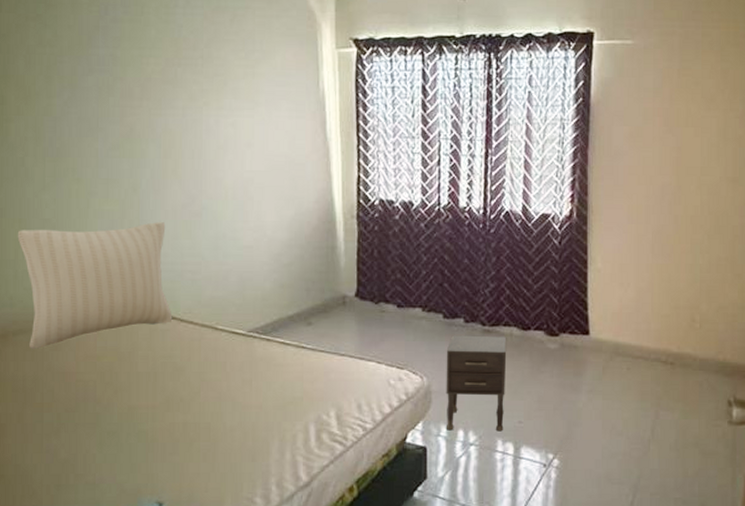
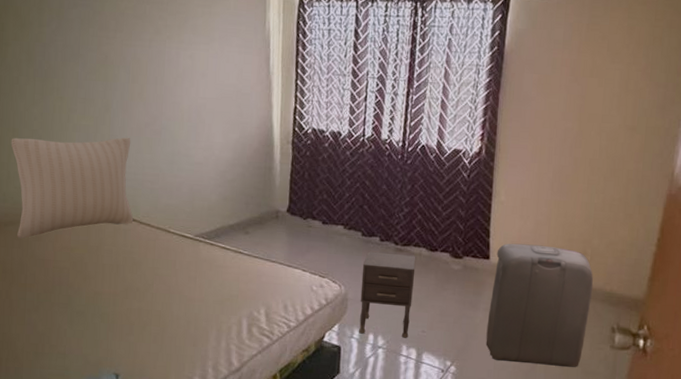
suitcase: none [591,315,705,449] -> present [486,243,594,367]

